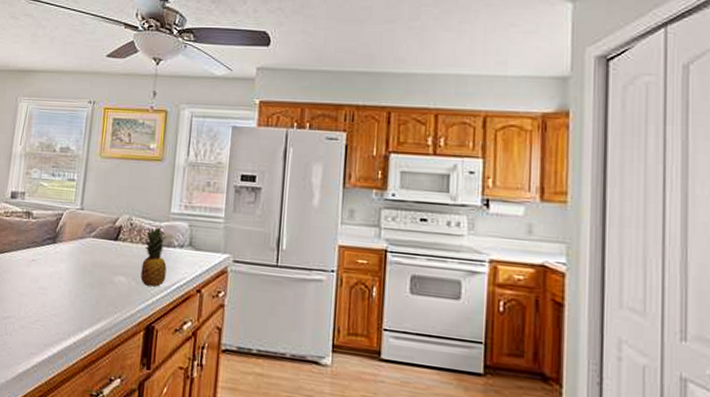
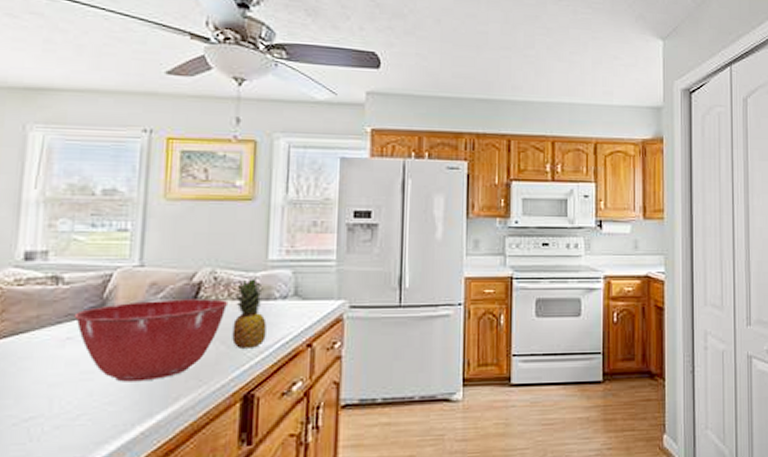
mixing bowl: none [37,237,140,302] -> present [74,299,229,382]

